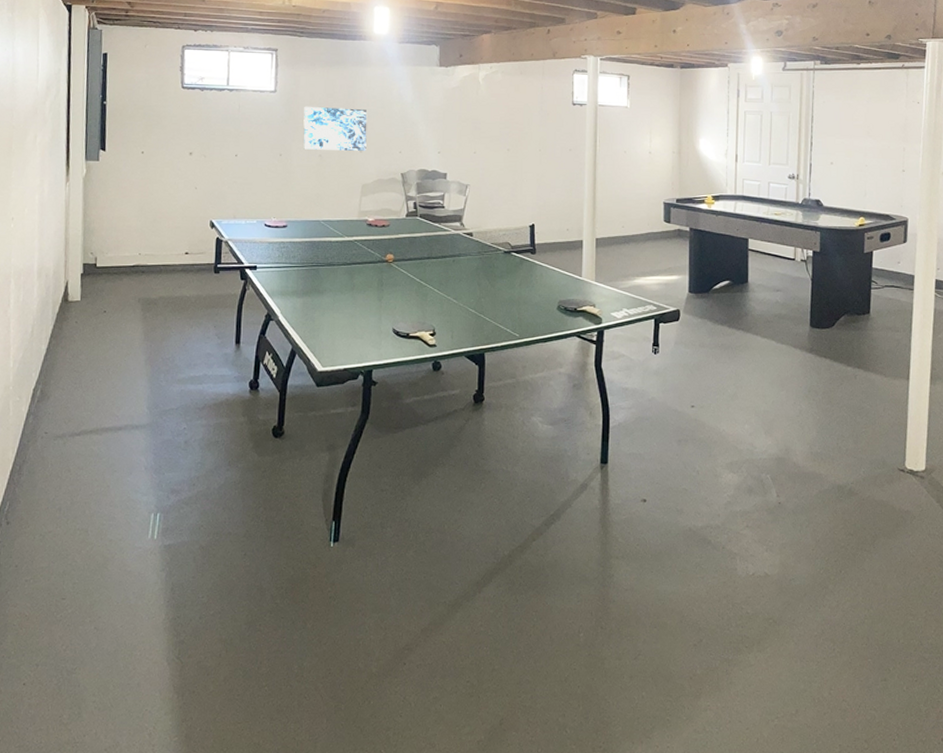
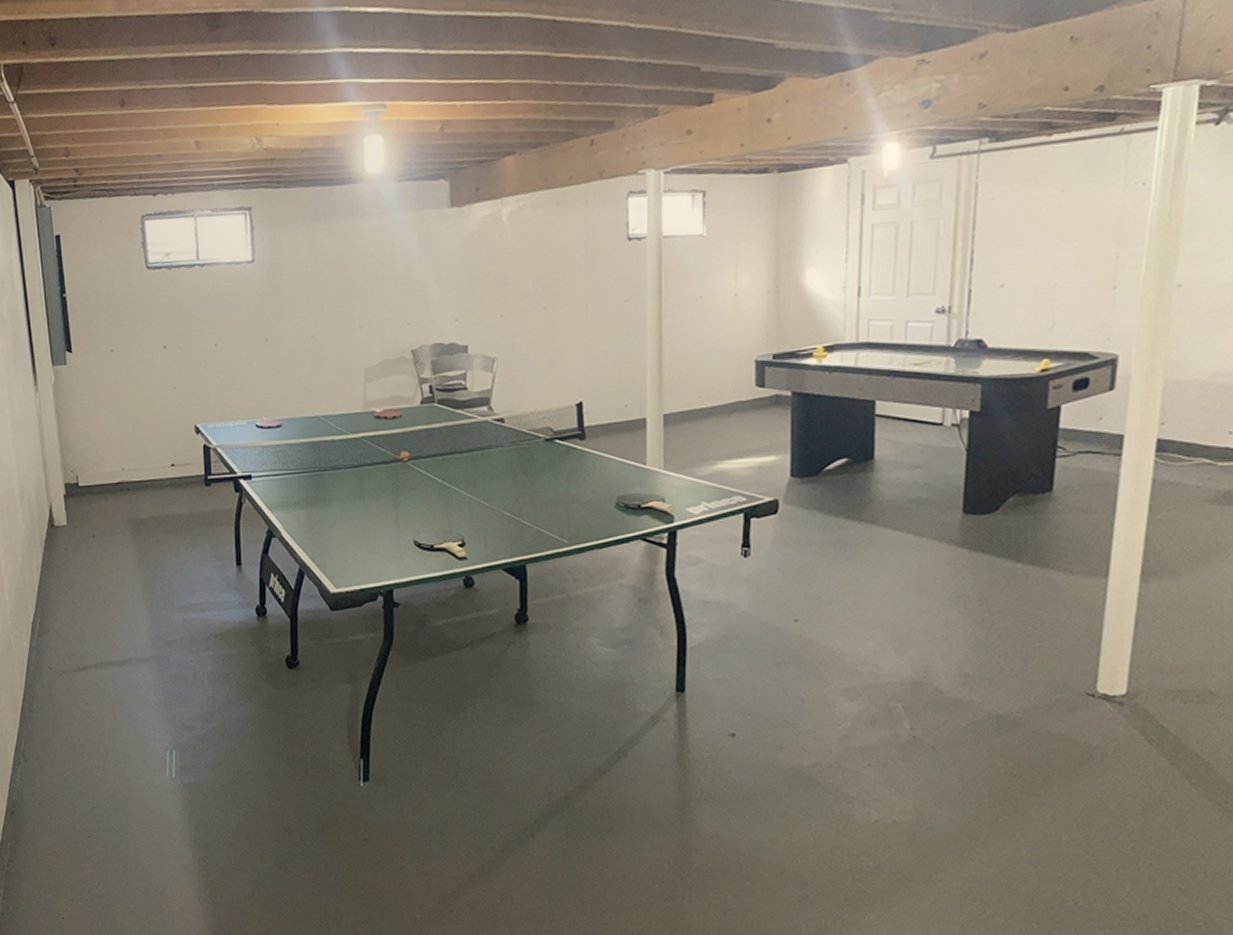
wall art: present [303,106,367,151] -> none [289,273,367,331]

